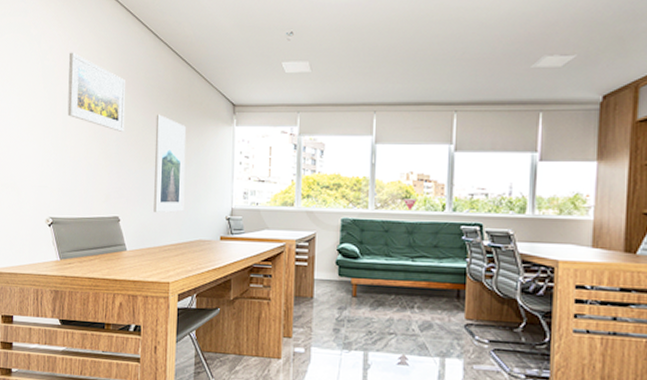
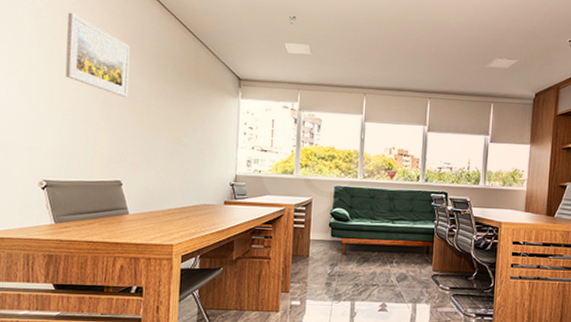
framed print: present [154,114,186,213] -> none [158,82,192,178]

